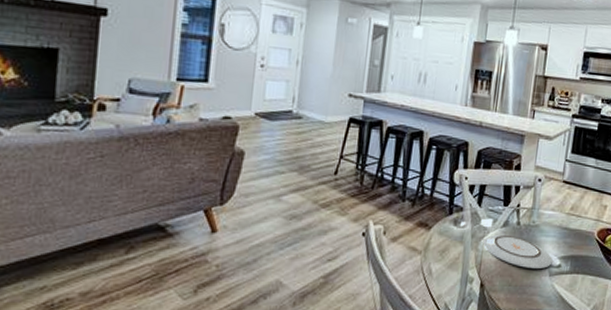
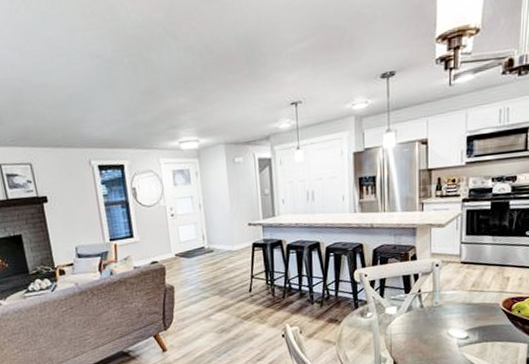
plate: present [483,234,553,268] -> none [390,318,460,344]

